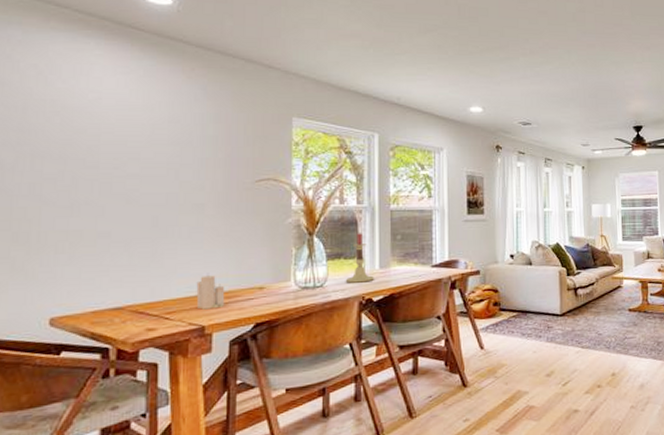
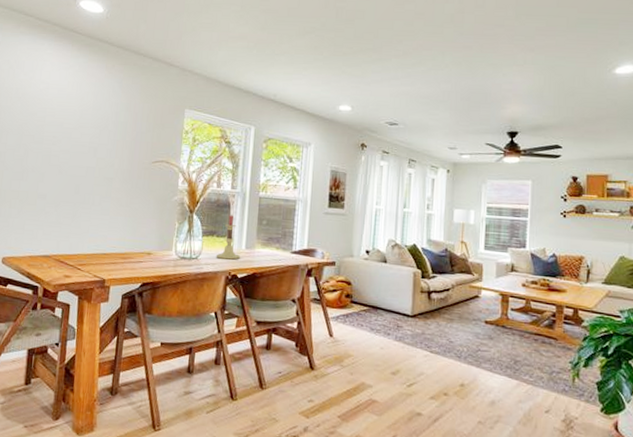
candle: present [196,274,225,310] -> none [100,237,122,267]

